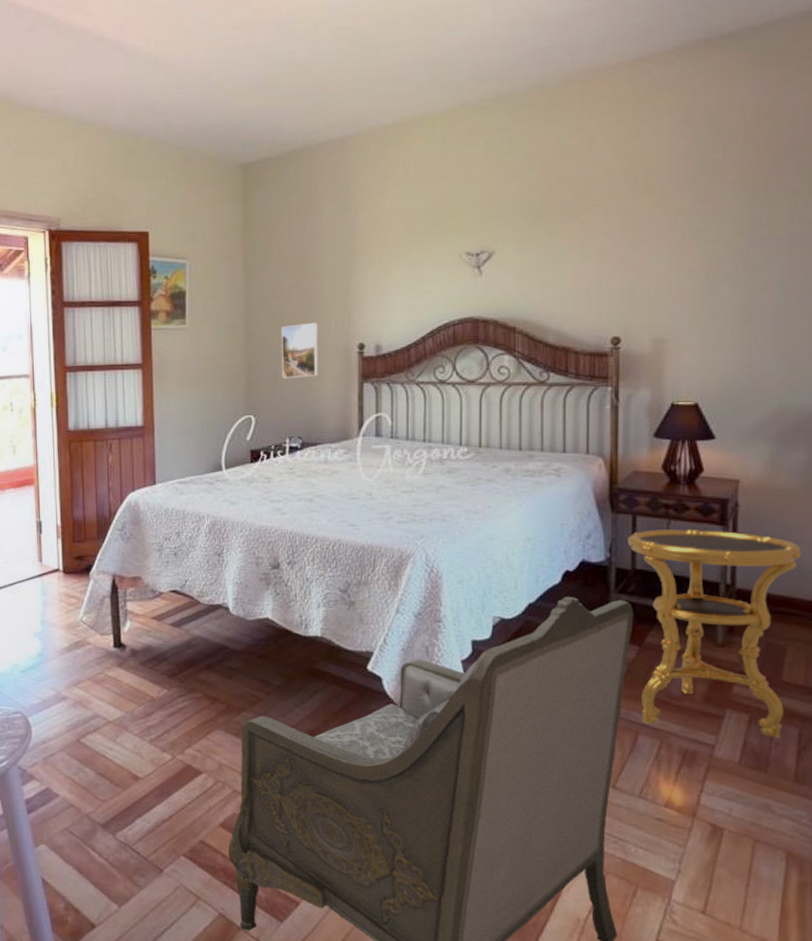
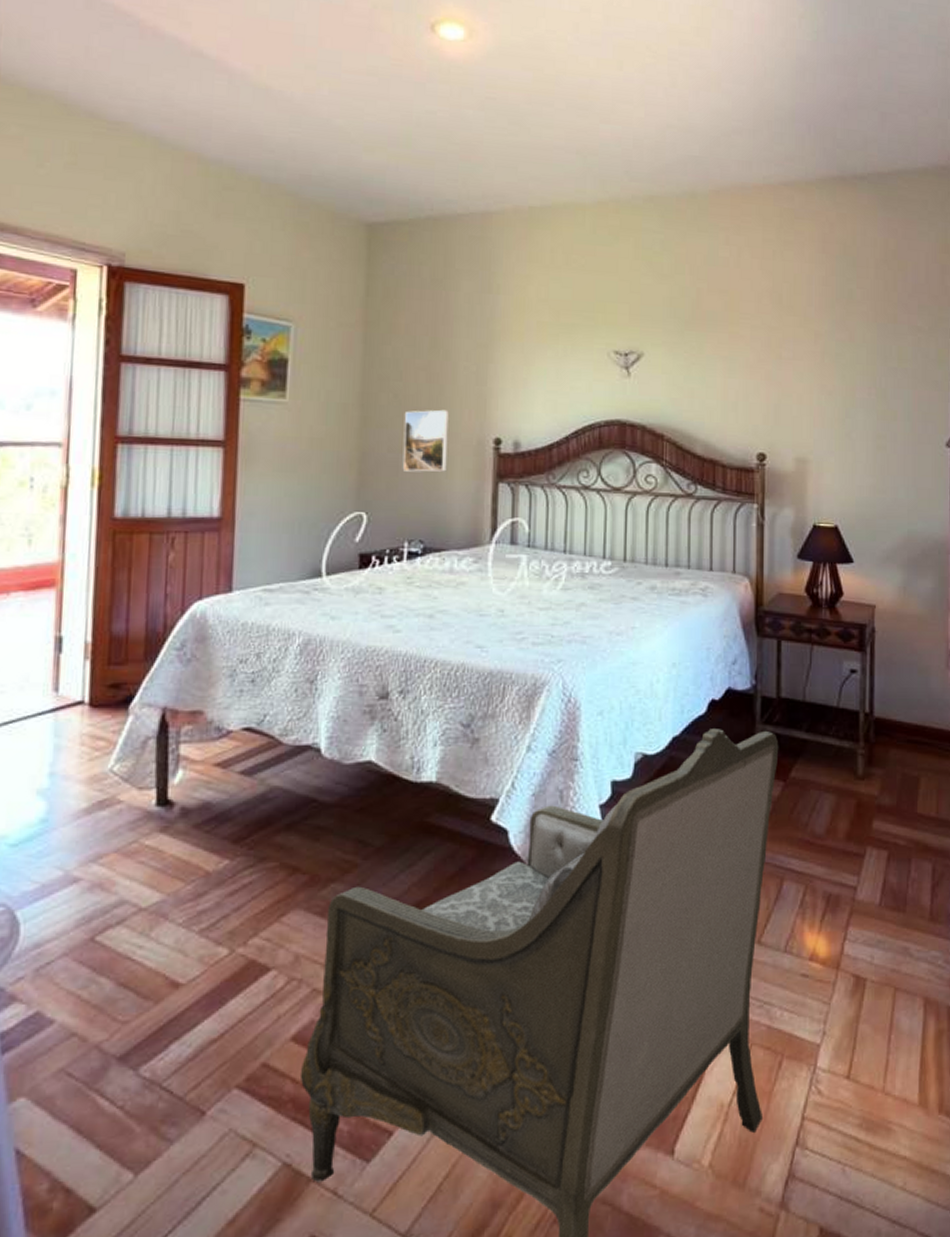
side table: present [628,529,801,739] -> none [773,655,931,876]

